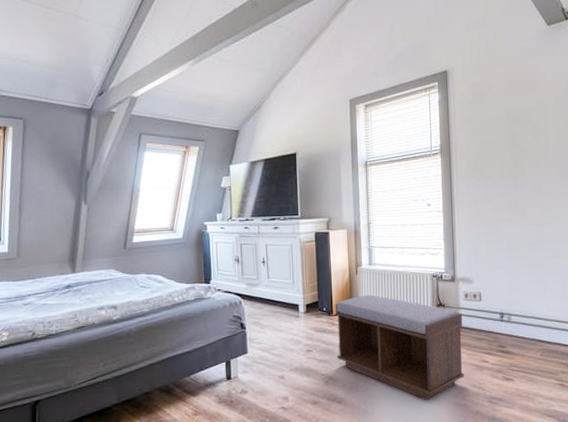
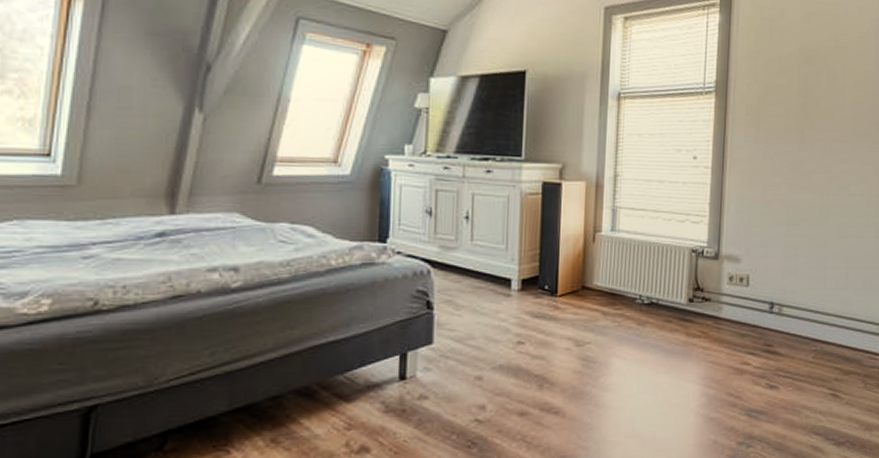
bench: present [335,294,464,400] -> none [558,270,723,412]

